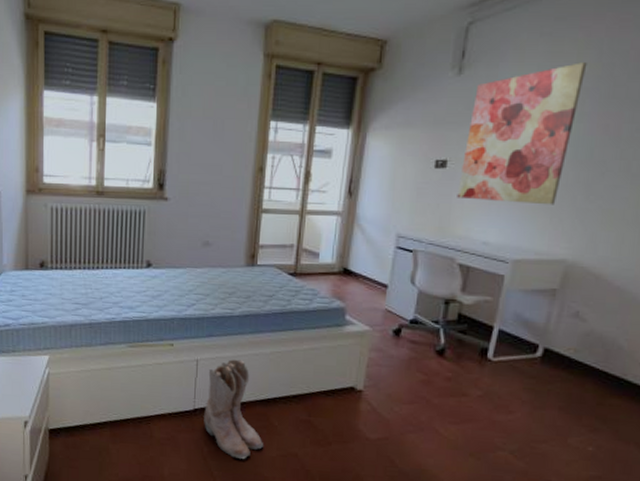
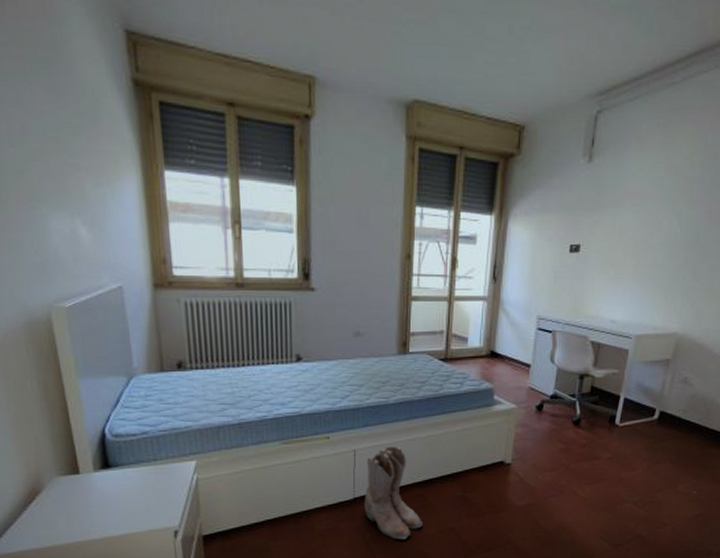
wall art: present [457,62,587,205] -> none [589,153,695,285]

